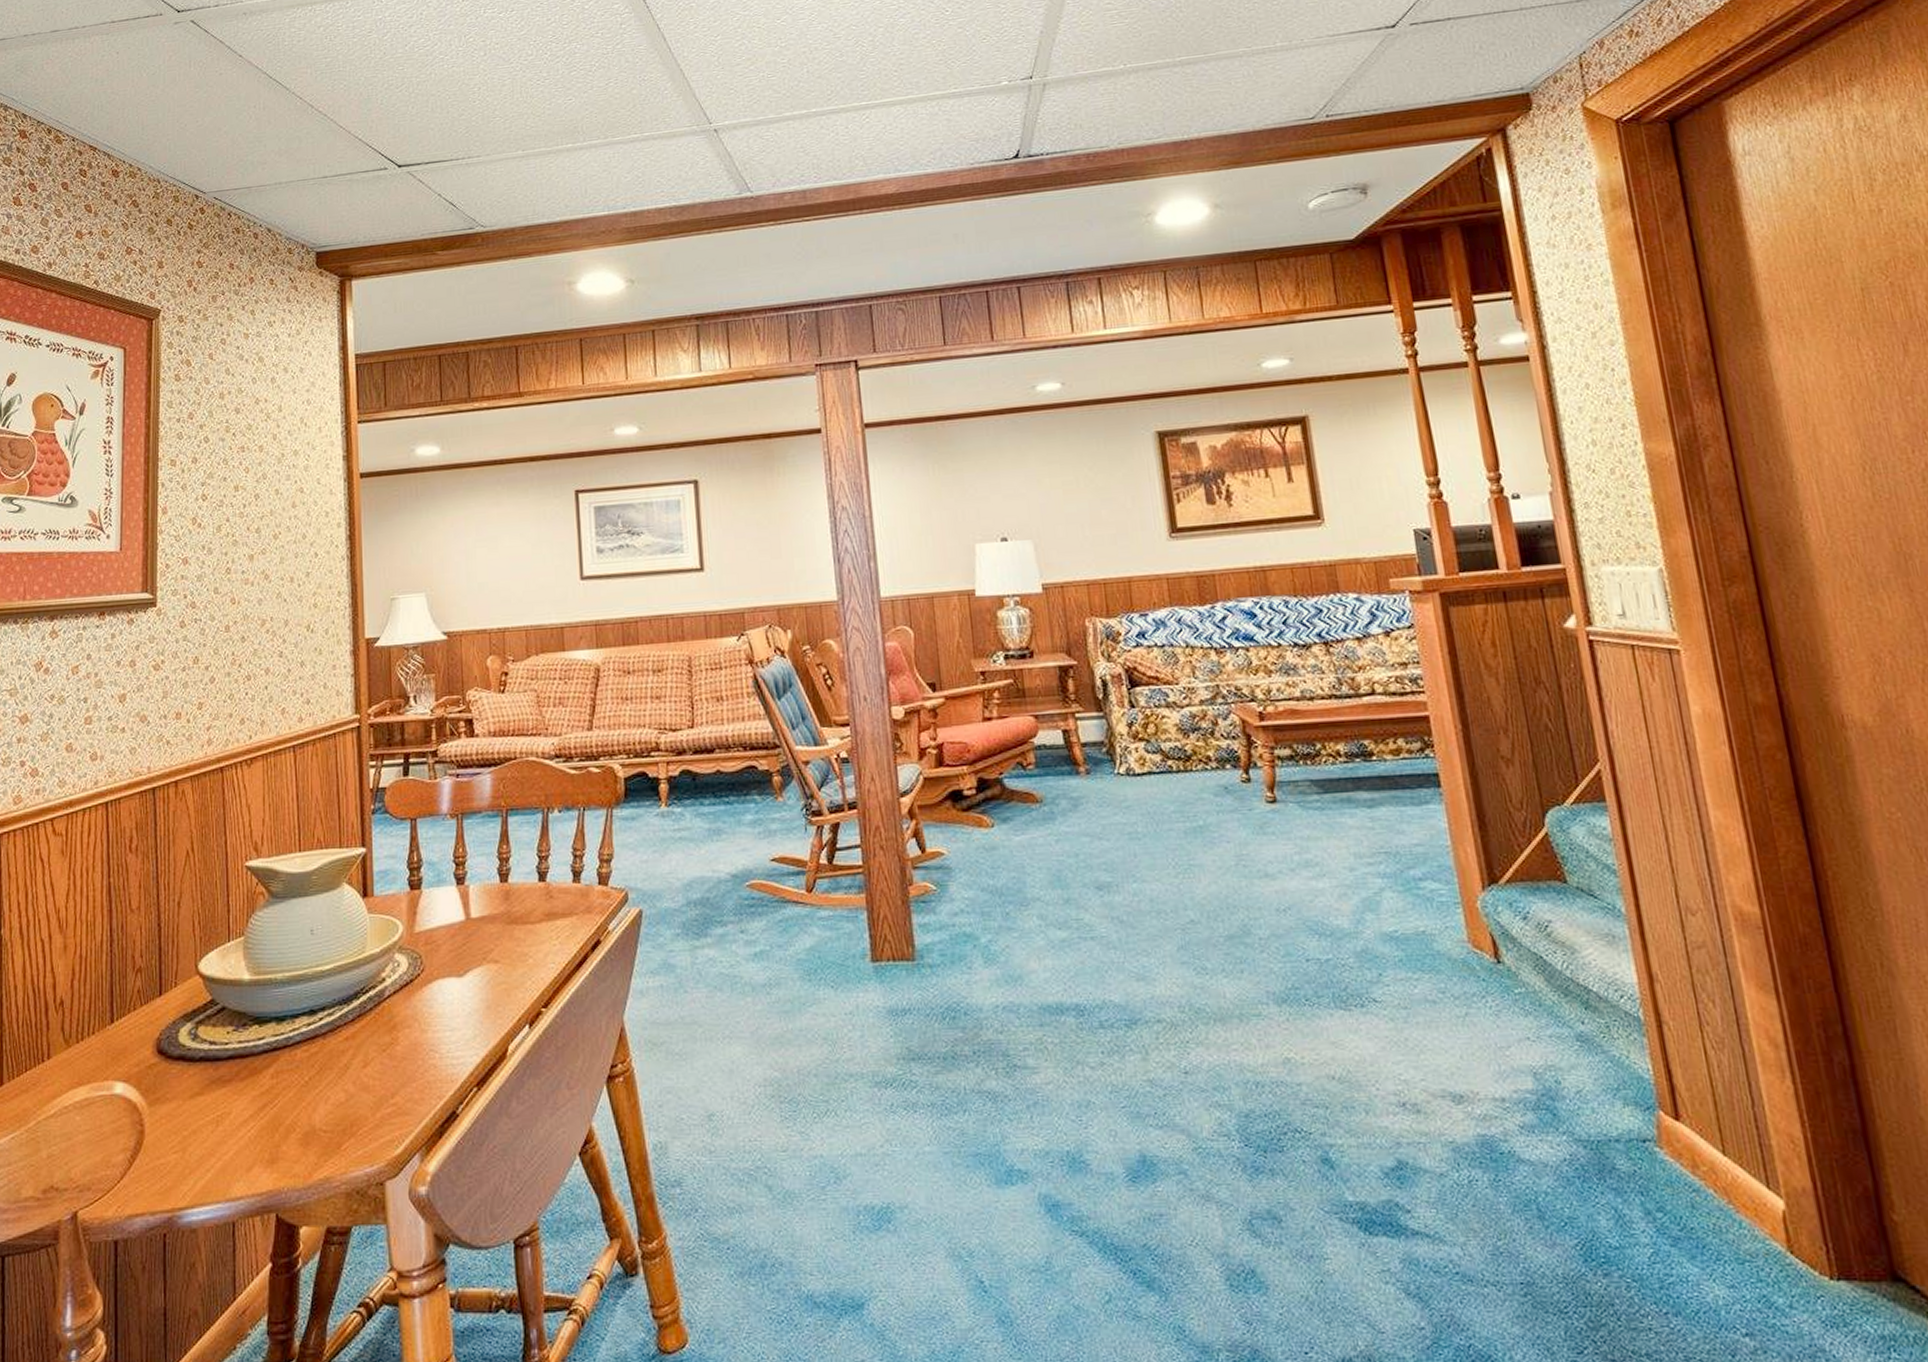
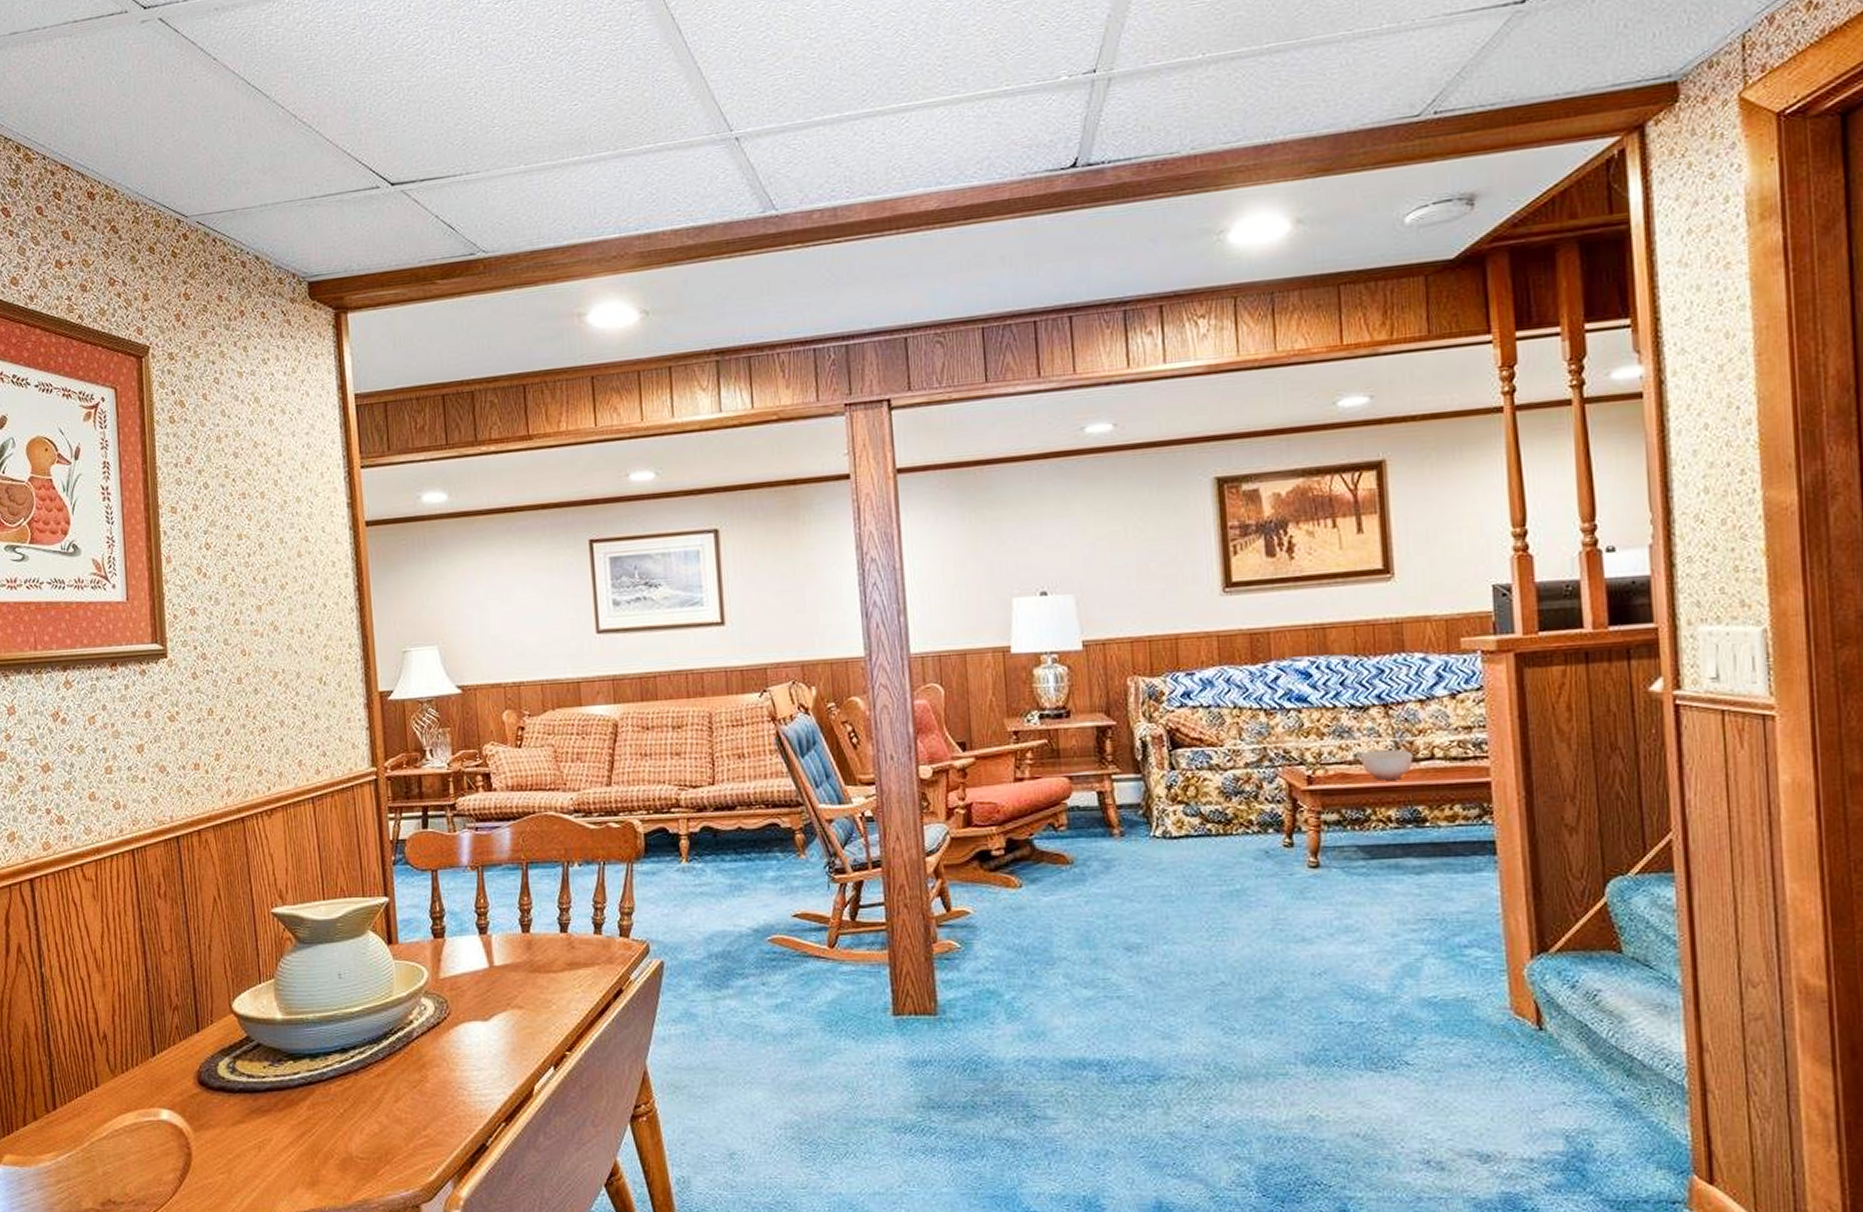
bowl: none [1306,685,1356,716] -> present [1360,749,1413,780]

